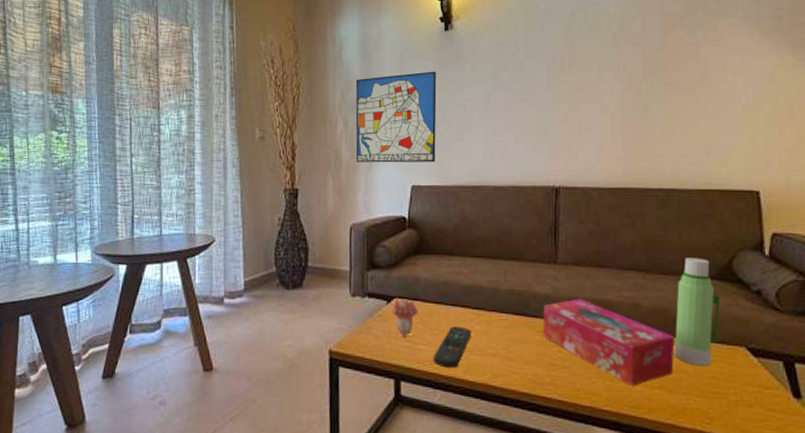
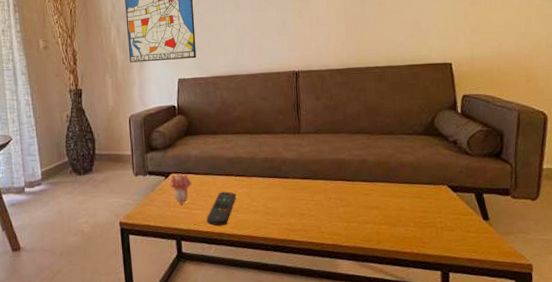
tissue box: present [542,299,675,386] -> none [292,160,395,224]
water bottle: present [674,258,721,367] -> none [394,119,427,204]

